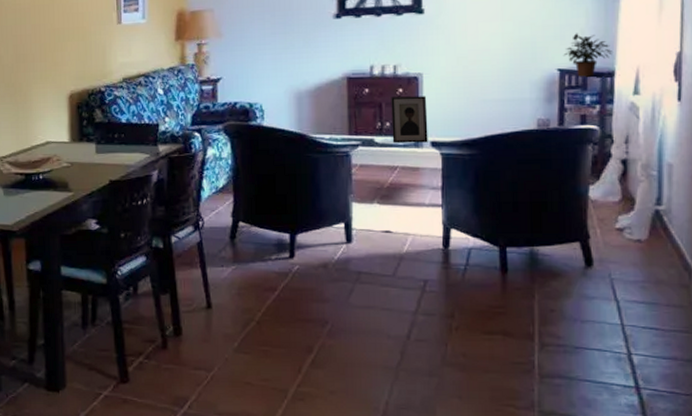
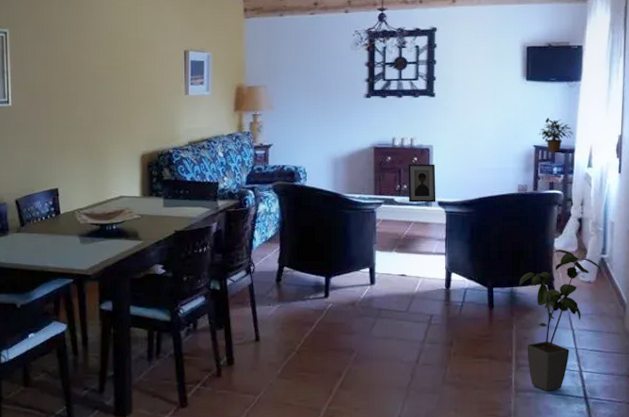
house plant: none [541,199,659,378] -> present [519,249,603,391]

